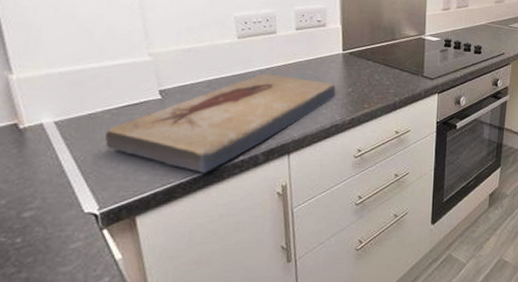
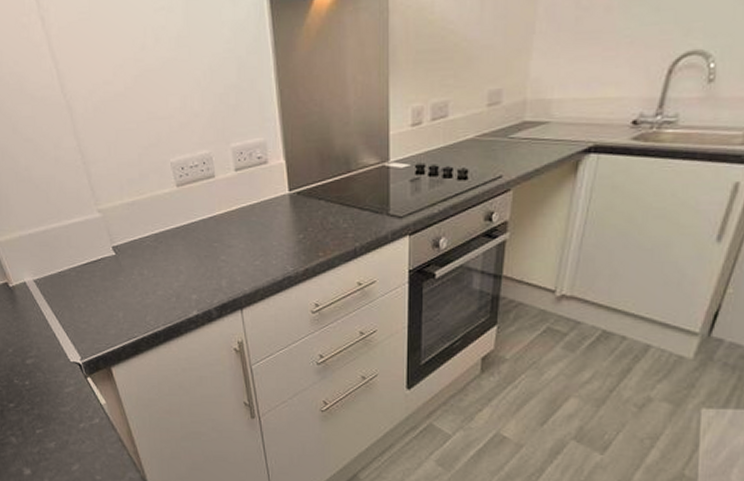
fish fossil: present [104,73,336,173] -> none [74,222,286,328]

